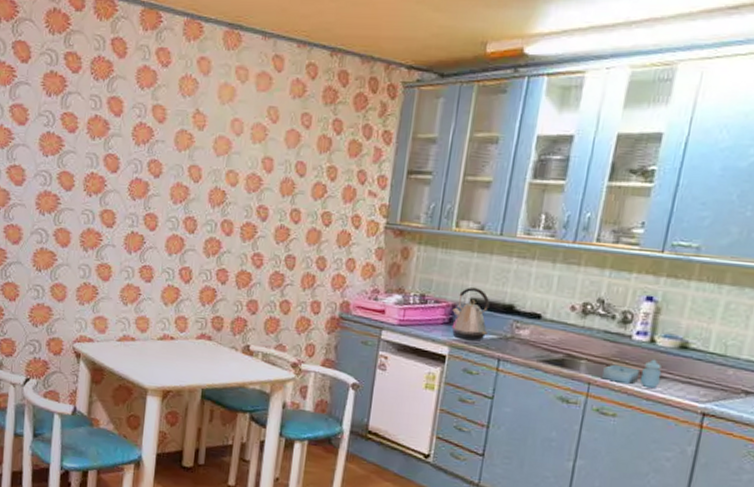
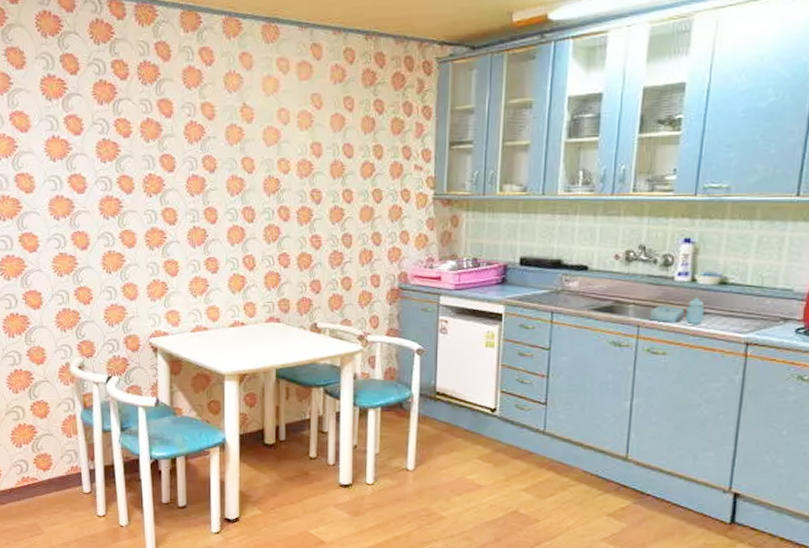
kettle: present [451,287,490,341] -> none [504,246,539,297]

